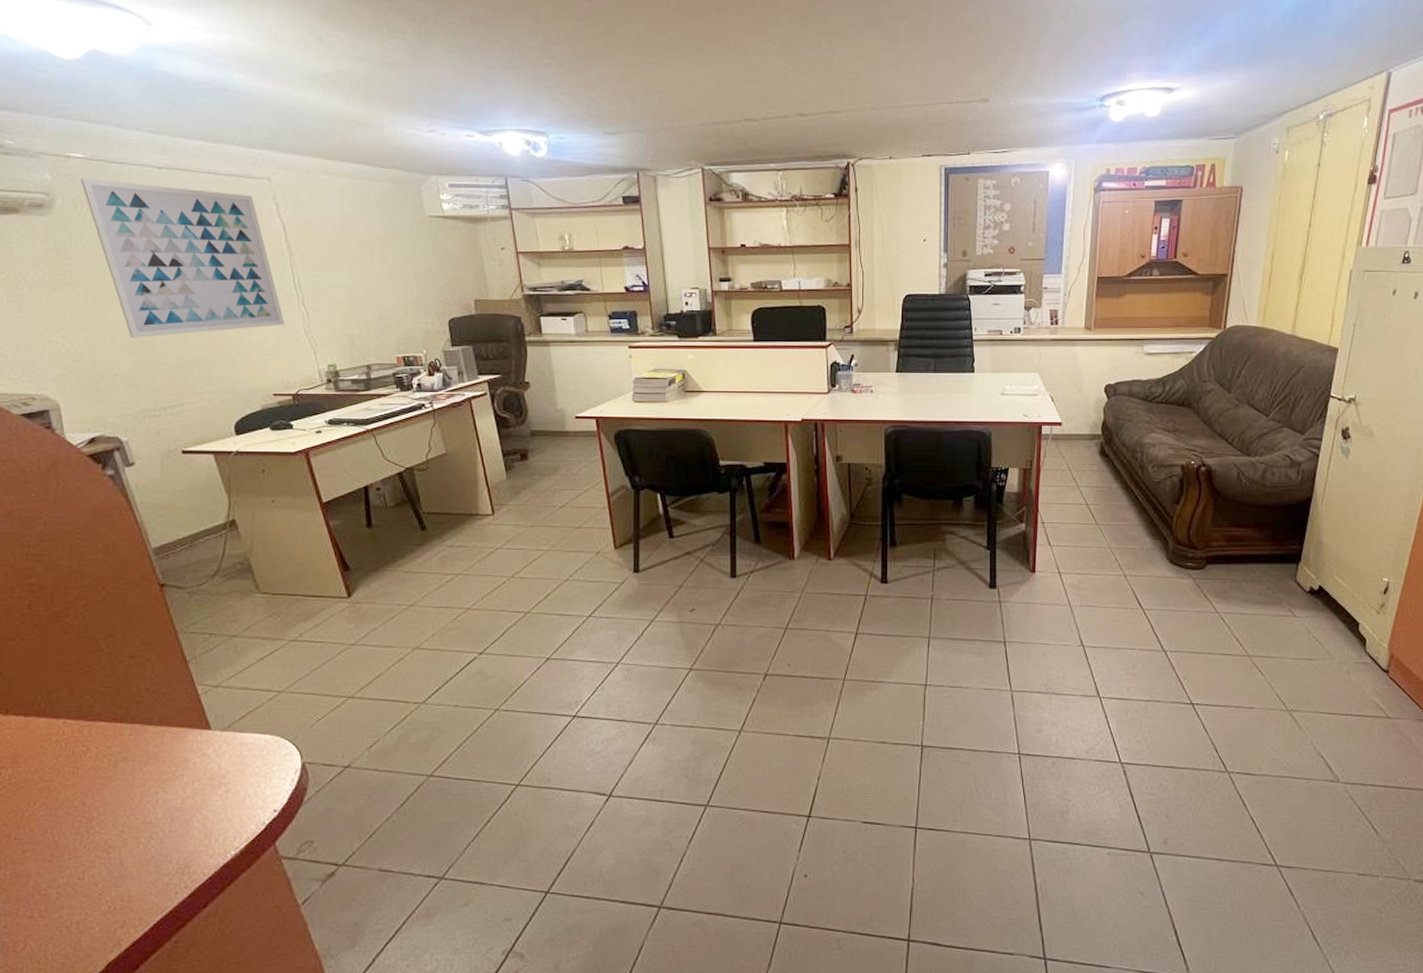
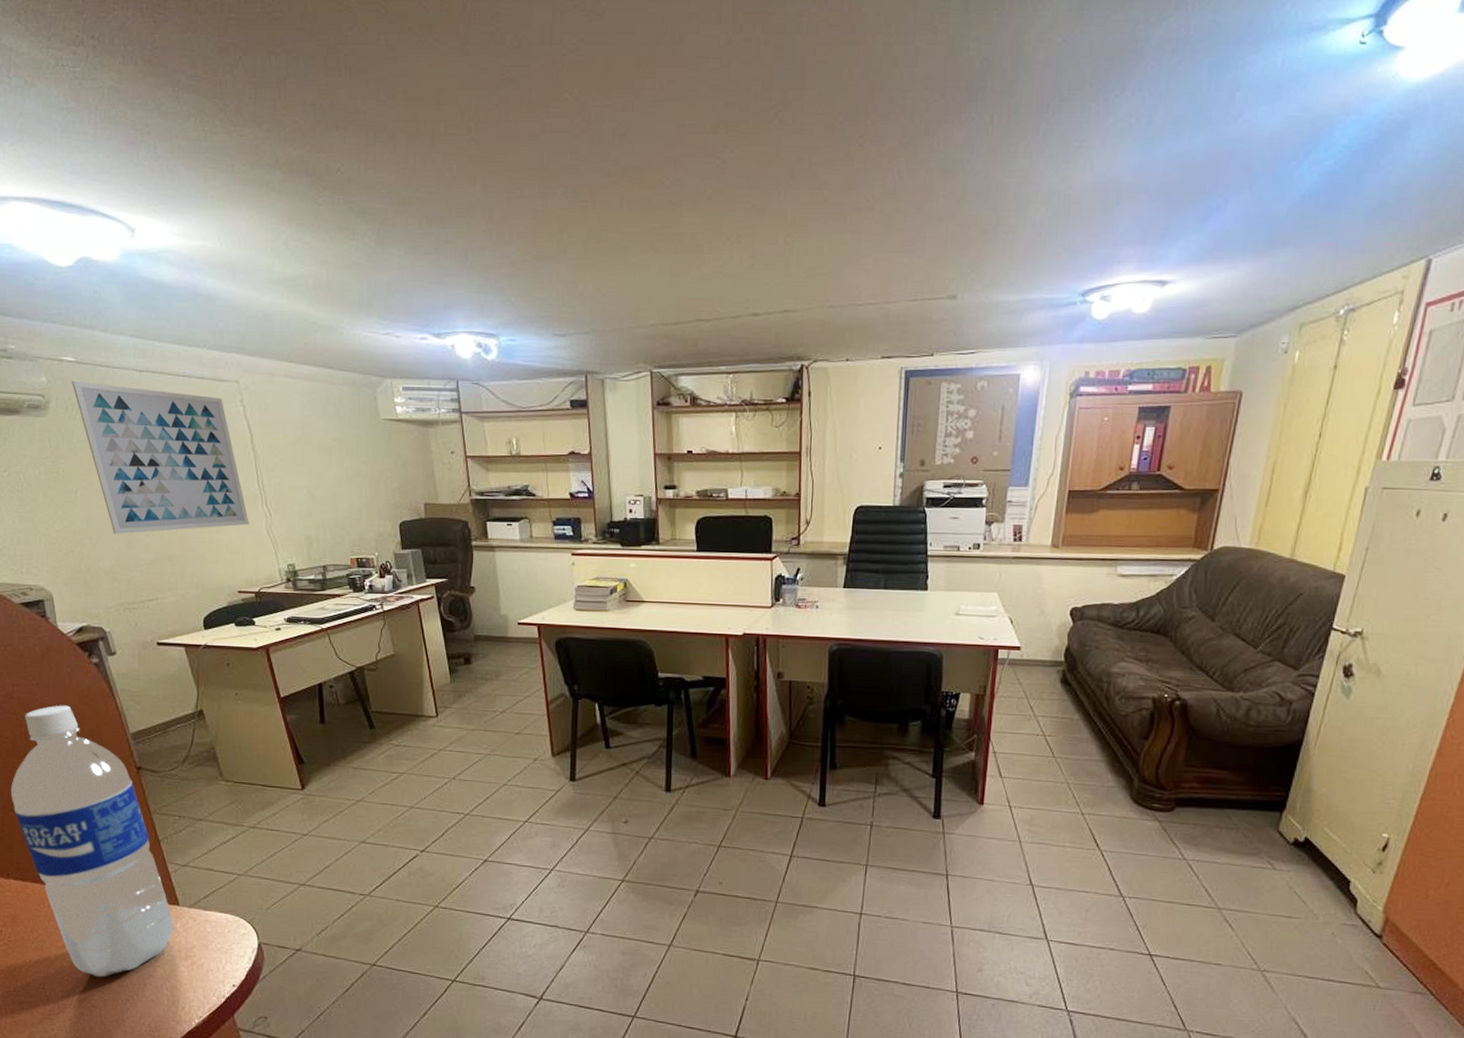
water bottle: none [11,522,205,816] -> present [11,705,174,978]

